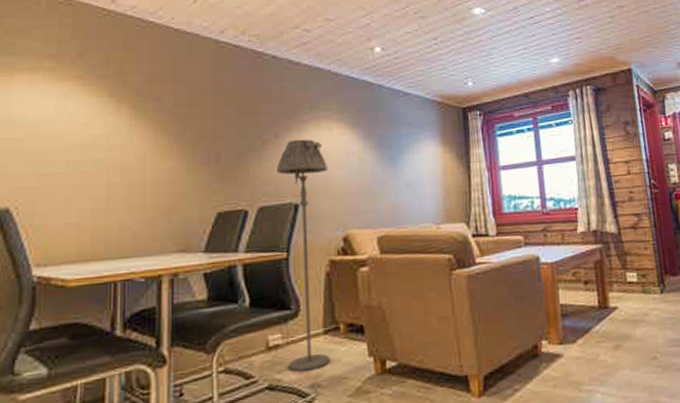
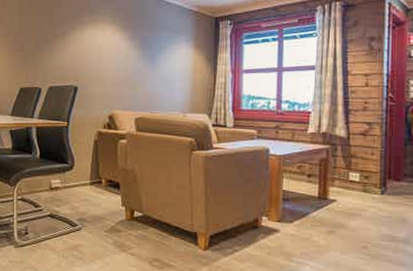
floor lamp: present [276,139,331,373] -> none [62,36,100,209]

